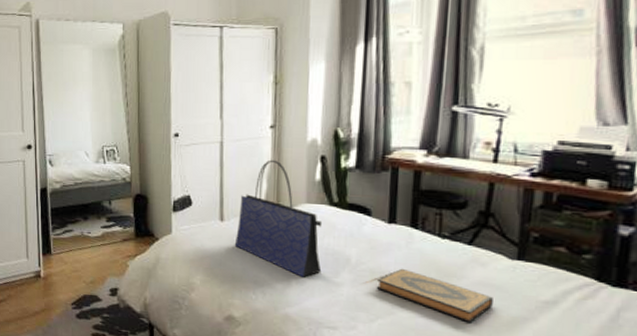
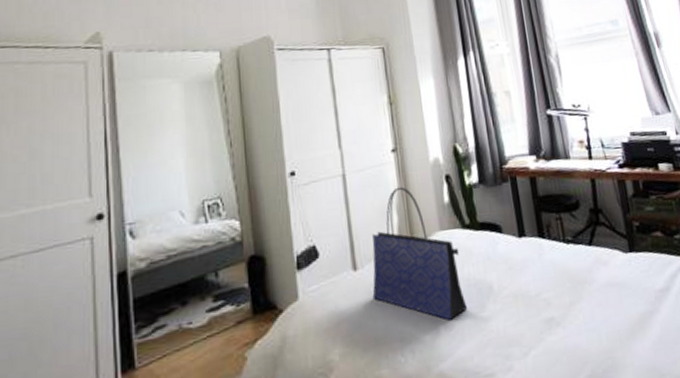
hardback book: present [376,268,493,324] -> none [520,284,623,331]

